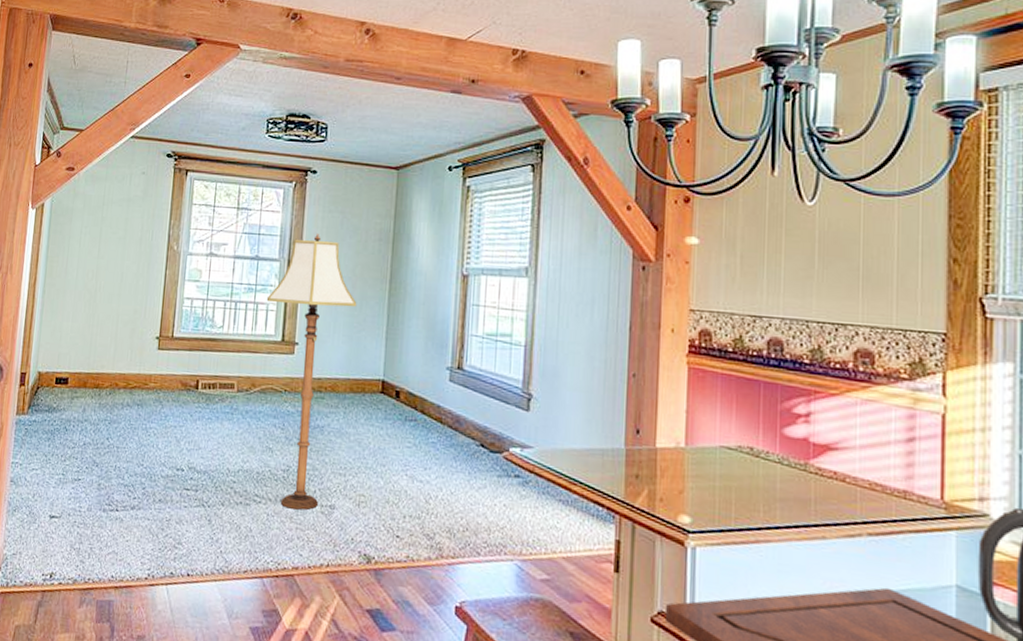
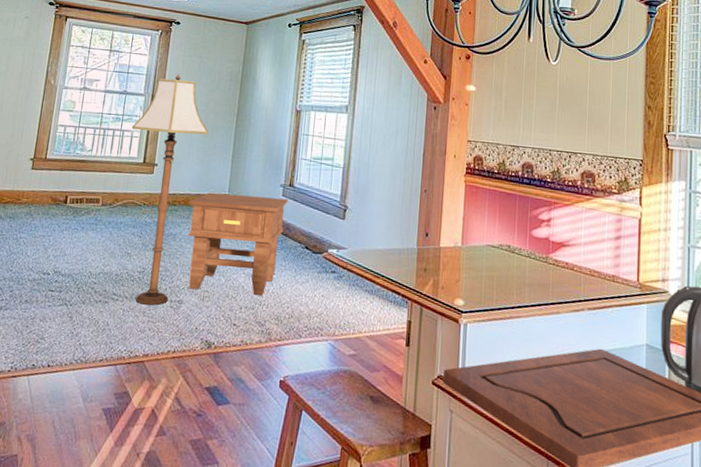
side table: none [336,376,457,502] -> present [188,192,288,295]

